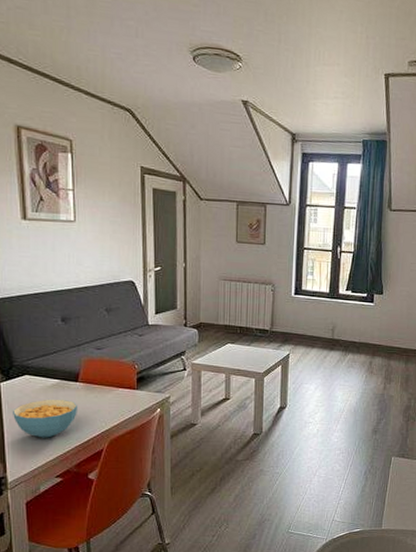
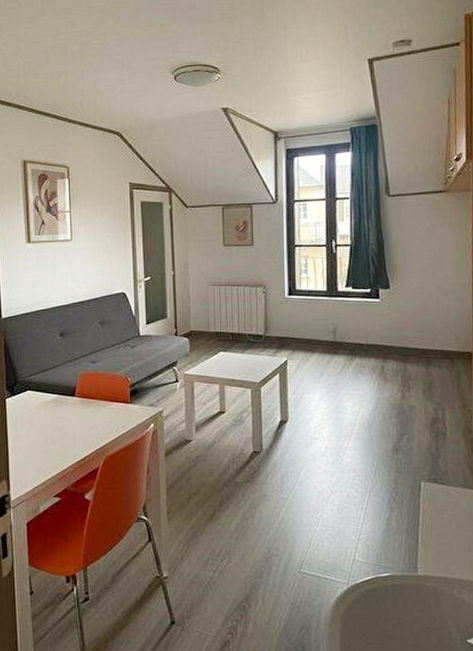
cereal bowl: present [13,399,77,438] -> none [16,414,74,455]

